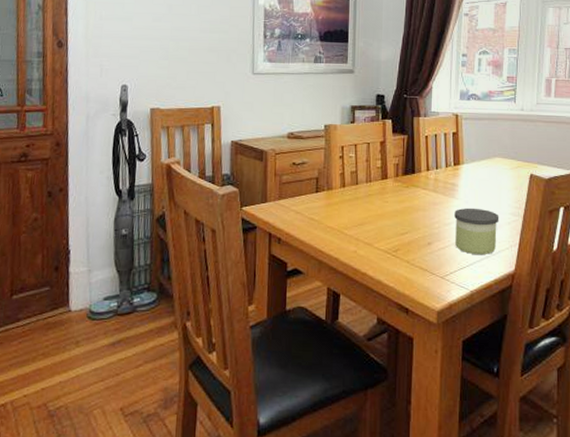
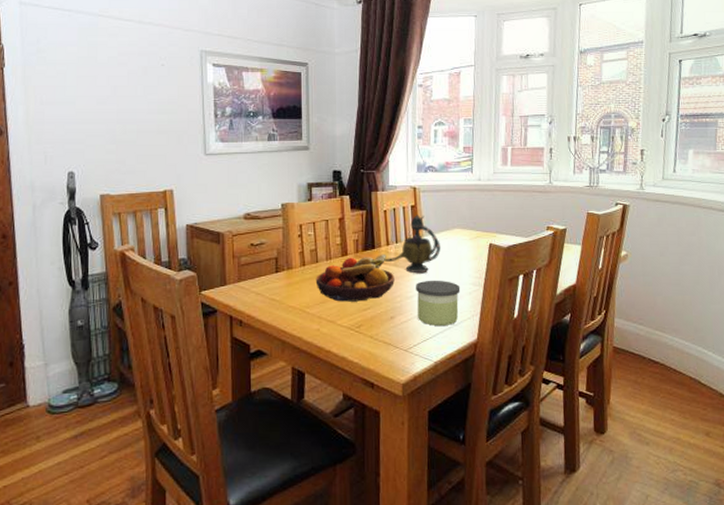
fruit bowl: none [354,179,433,226] -> present [315,254,395,302]
teapot: none [423,142,481,201] -> present [384,215,441,274]

